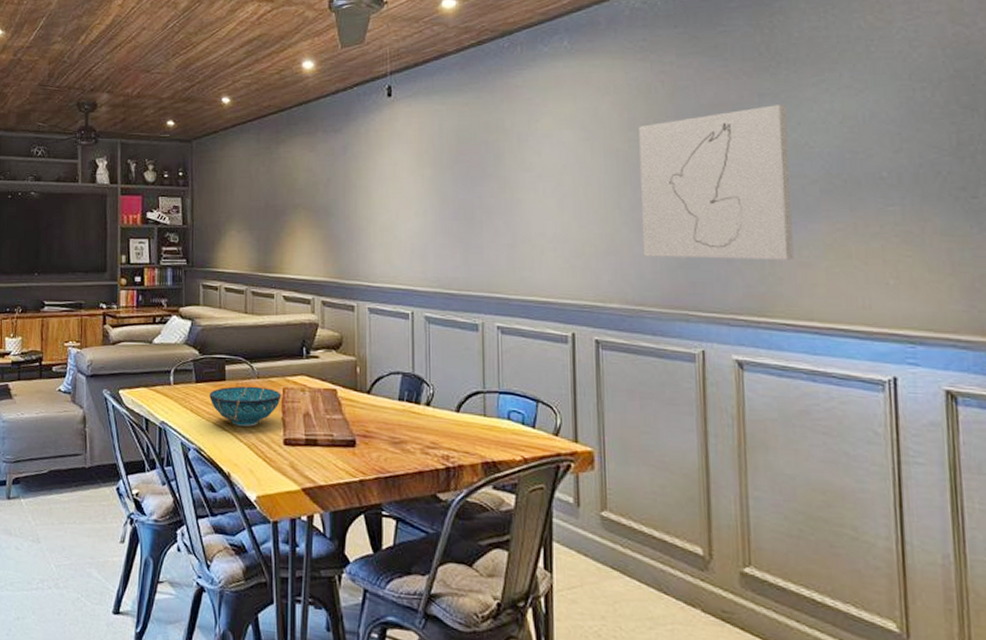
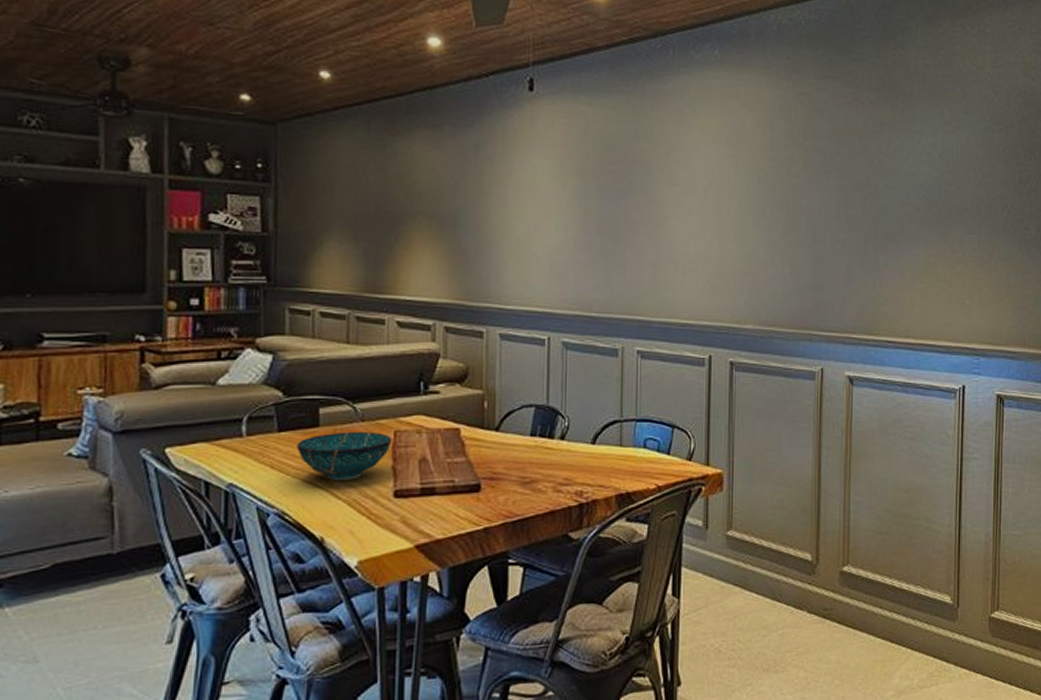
wall art: present [639,104,794,260] -> none [776,135,900,282]

